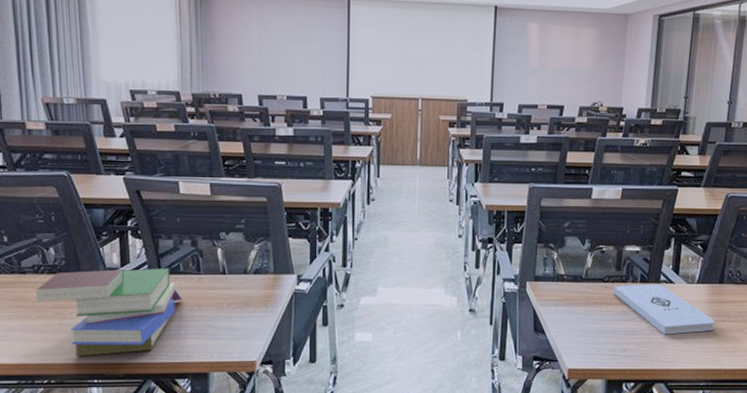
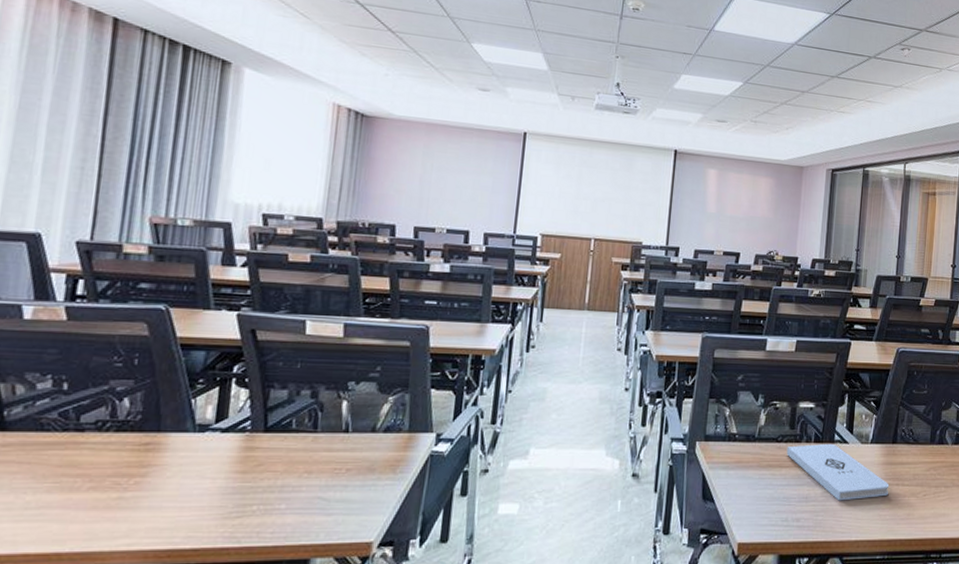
book: present [36,268,183,356] -> none [92,424,290,541]

